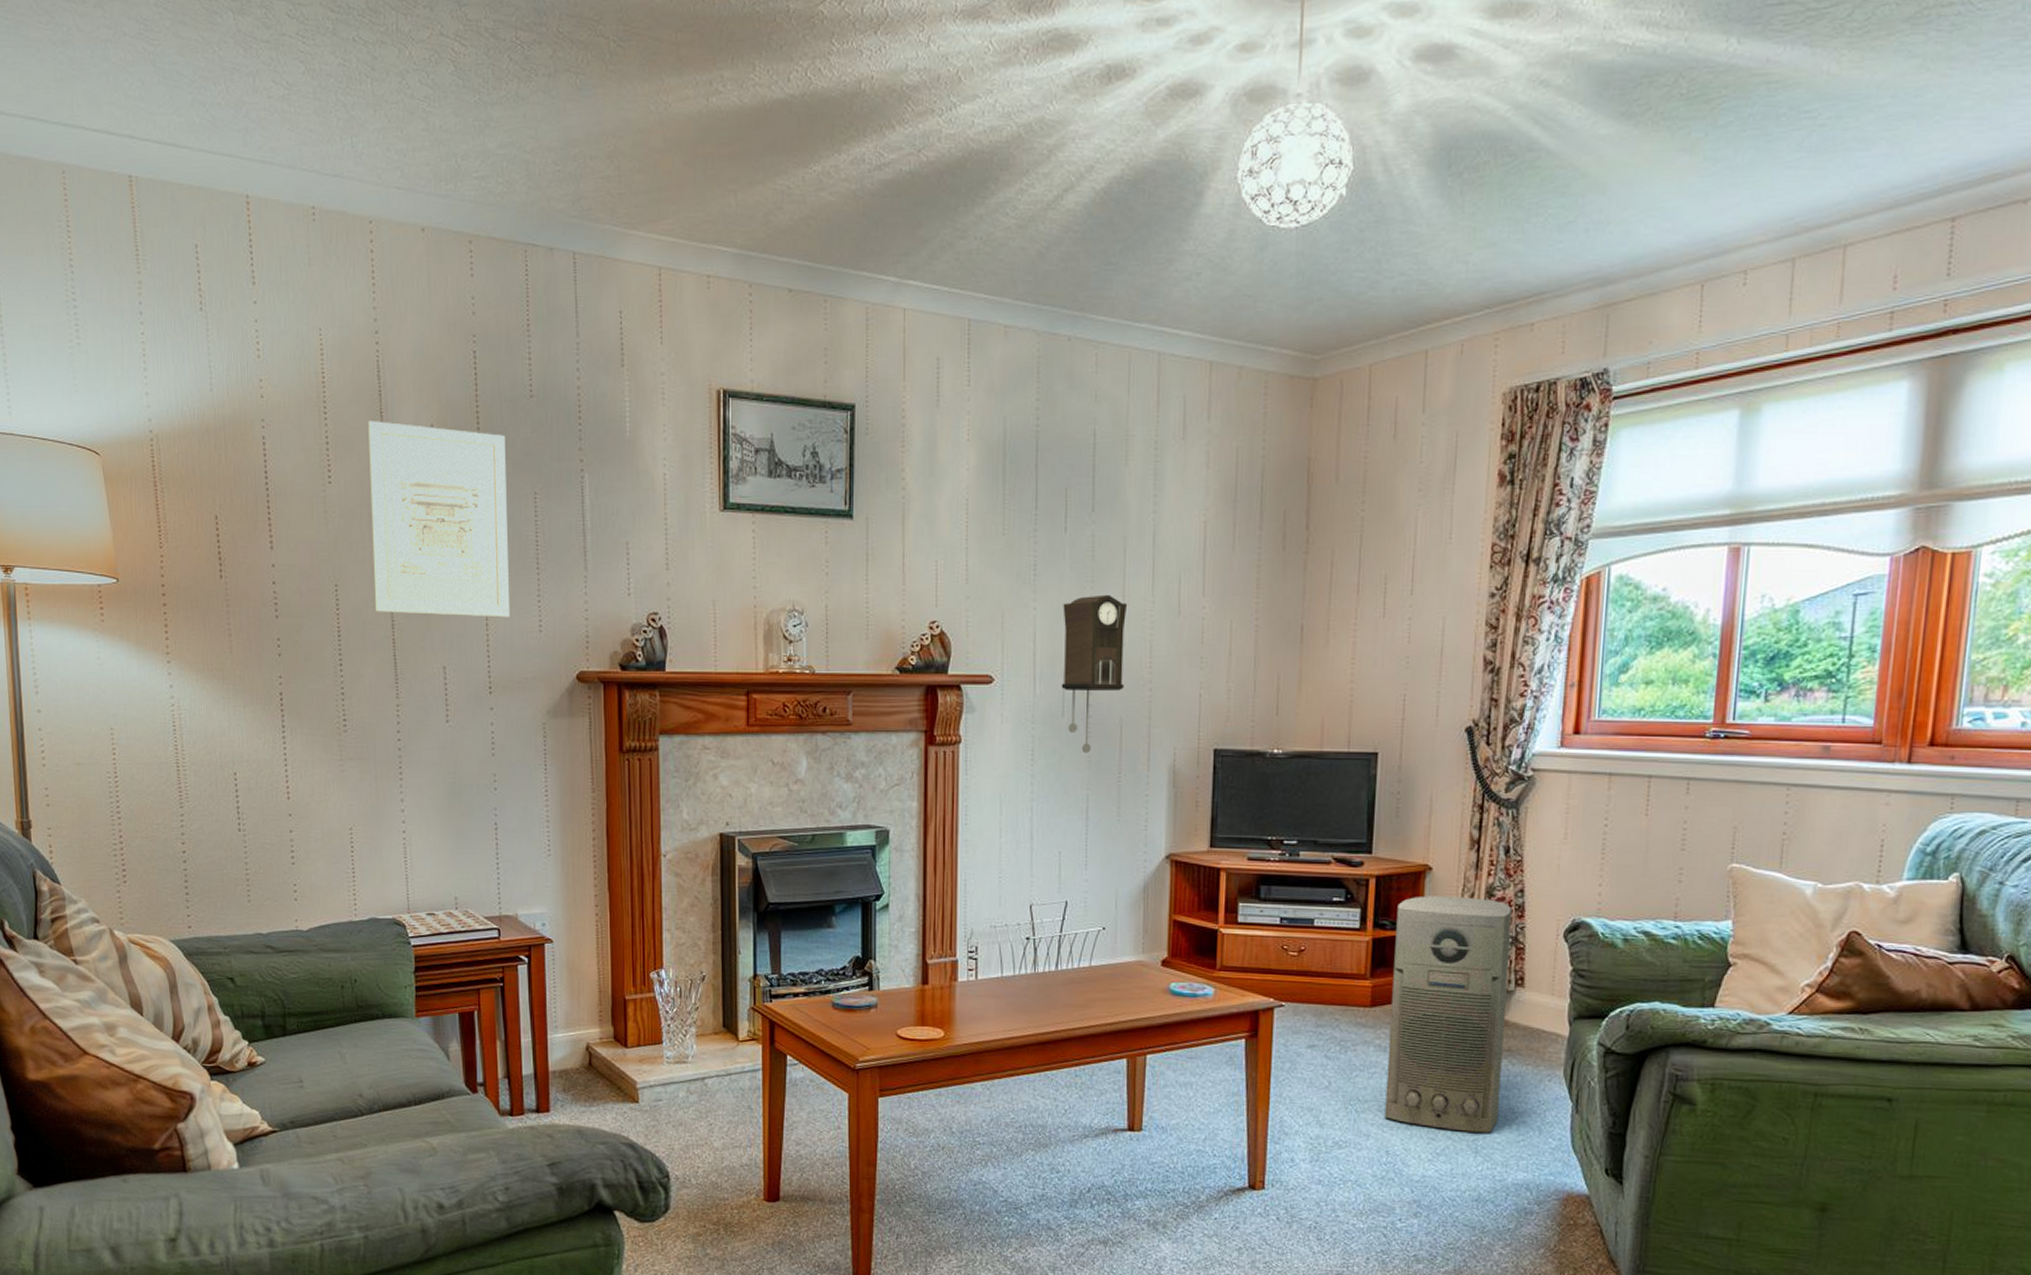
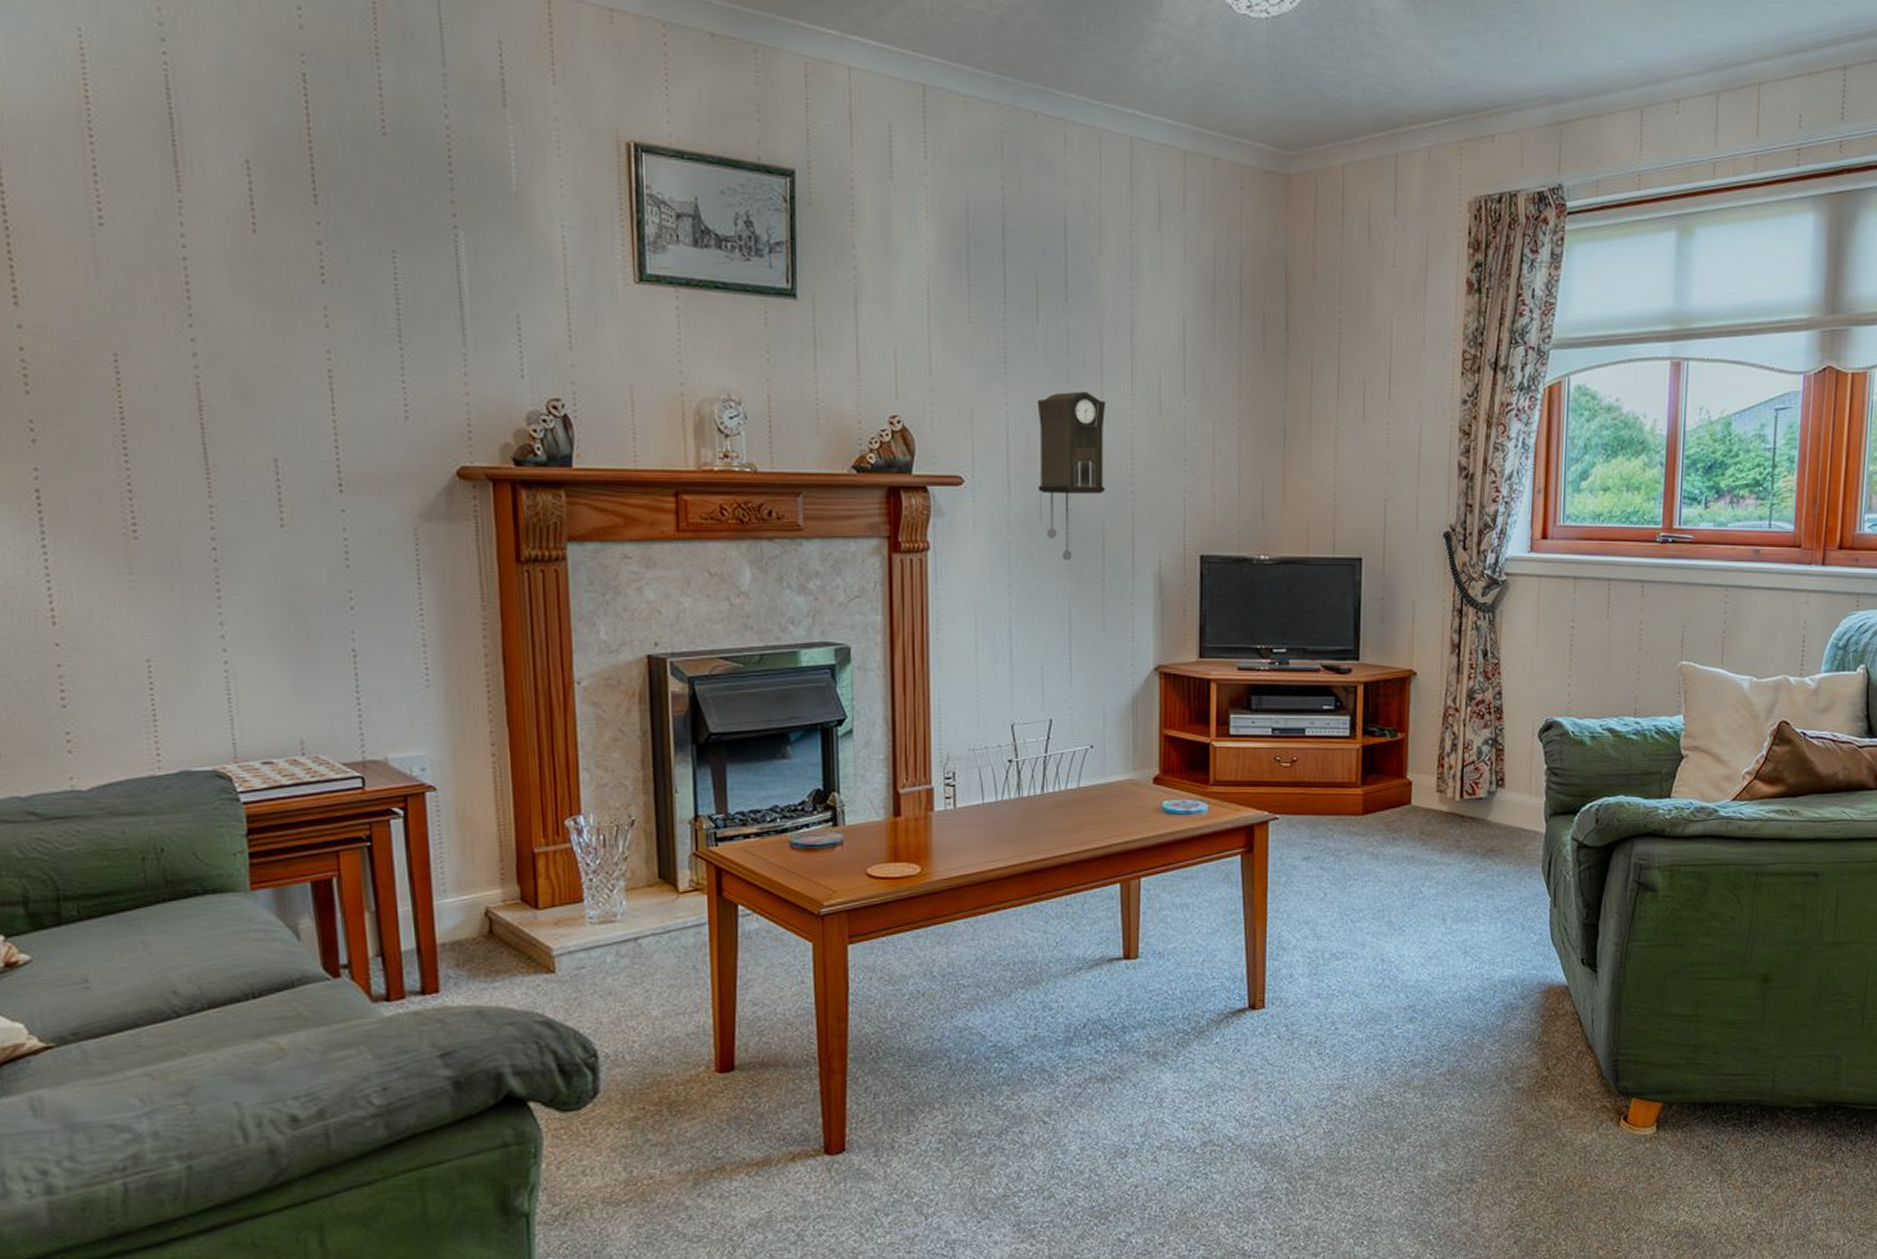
wall art: present [368,421,509,618] -> none [155,150,364,400]
air purifier: present [1384,896,1512,1133] -> none [1379,701,1491,933]

